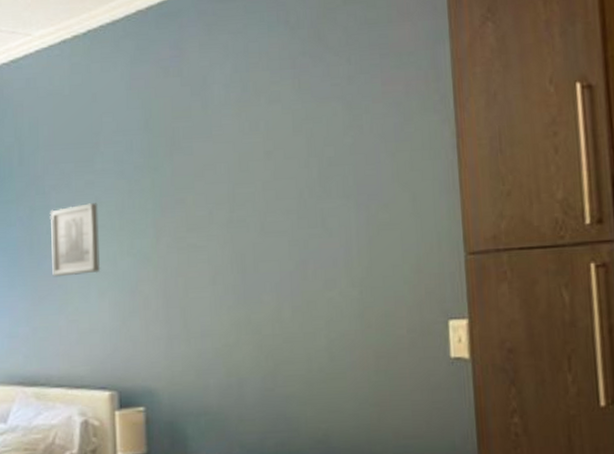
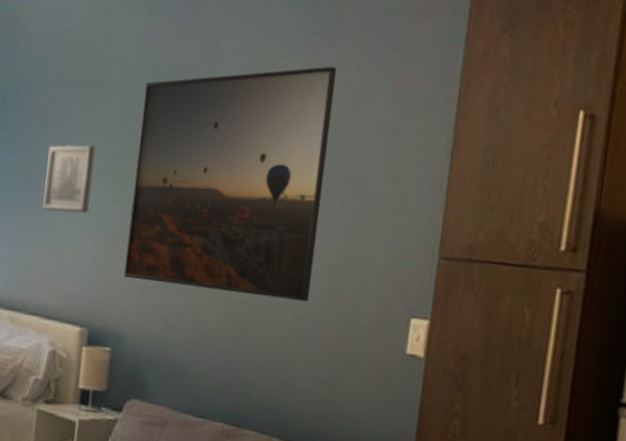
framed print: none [139,82,341,331] -> present [123,66,337,302]

